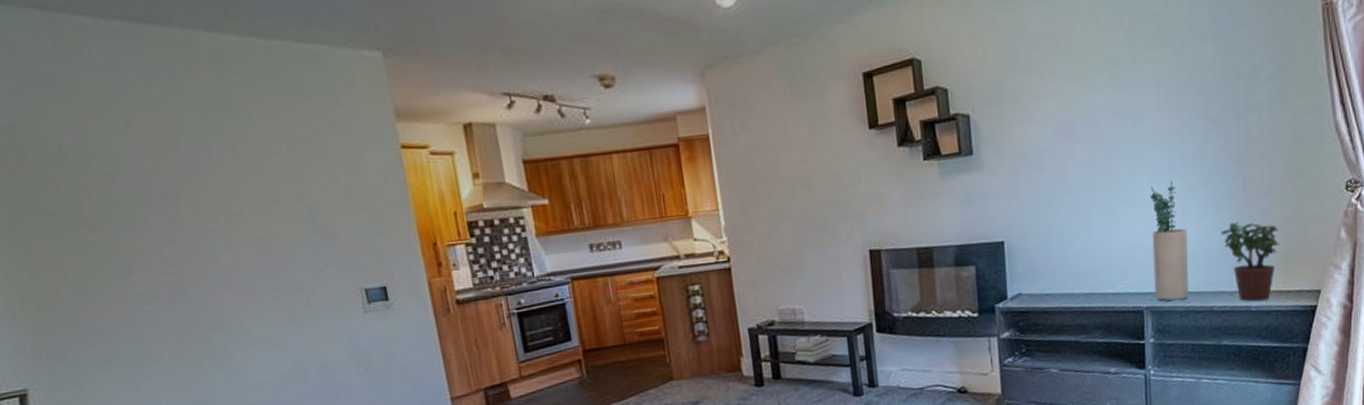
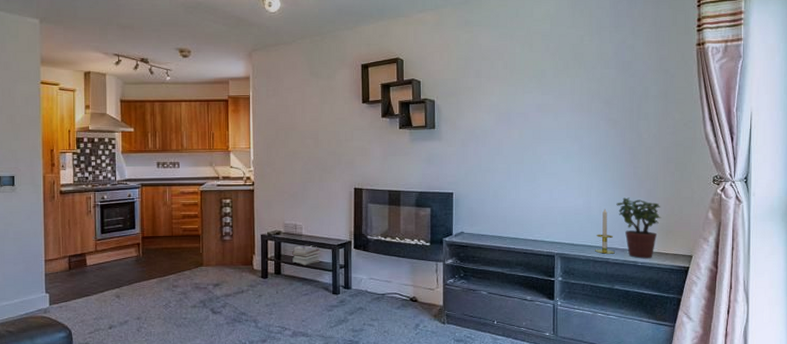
vase: present [1150,180,1189,302] -> none [564,162,591,251]
candle: none [1195,240,1221,301] -> present [595,208,615,254]

